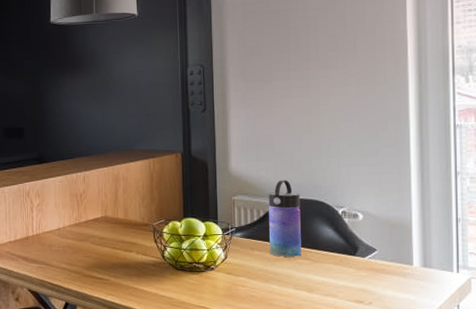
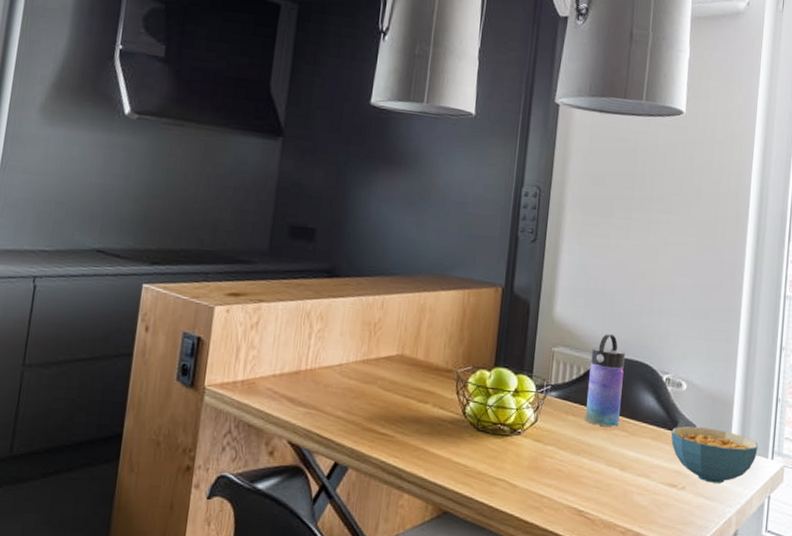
cereal bowl: none [352,250,442,297] -> present [671,426,758,484]

